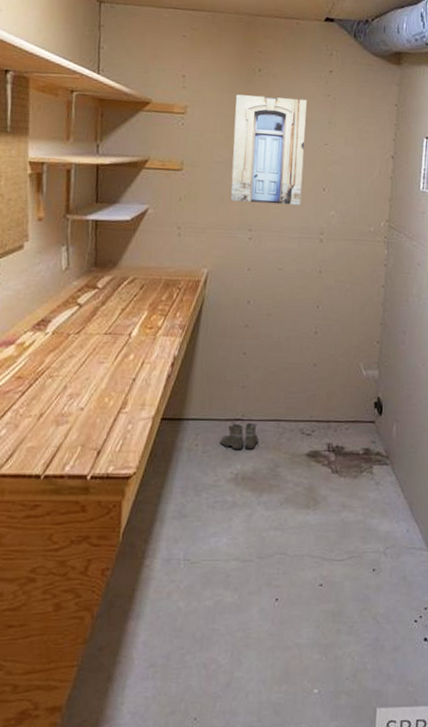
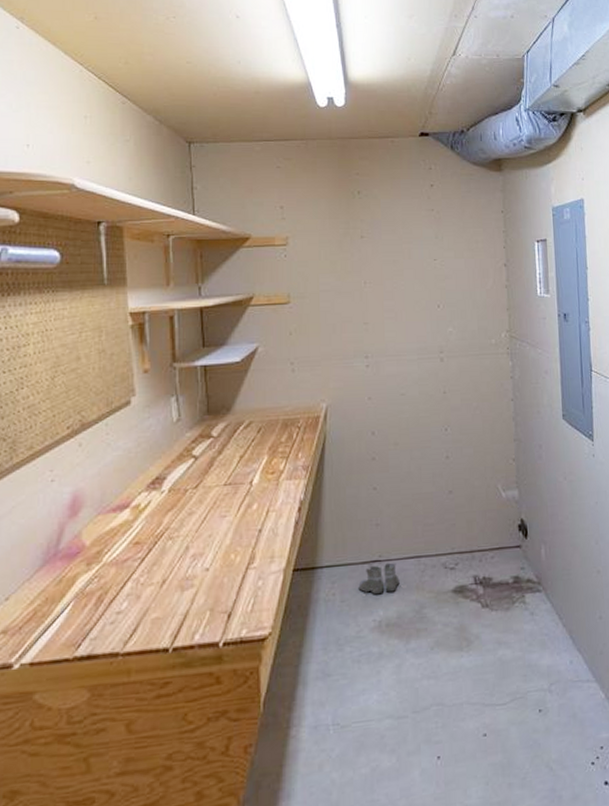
wall art: present [230,94,307,205] -> none [337,217,416,330]

